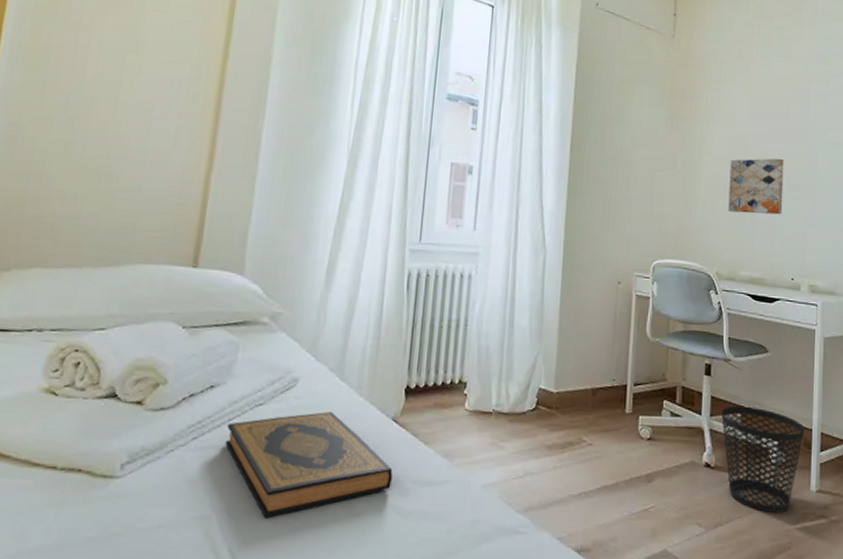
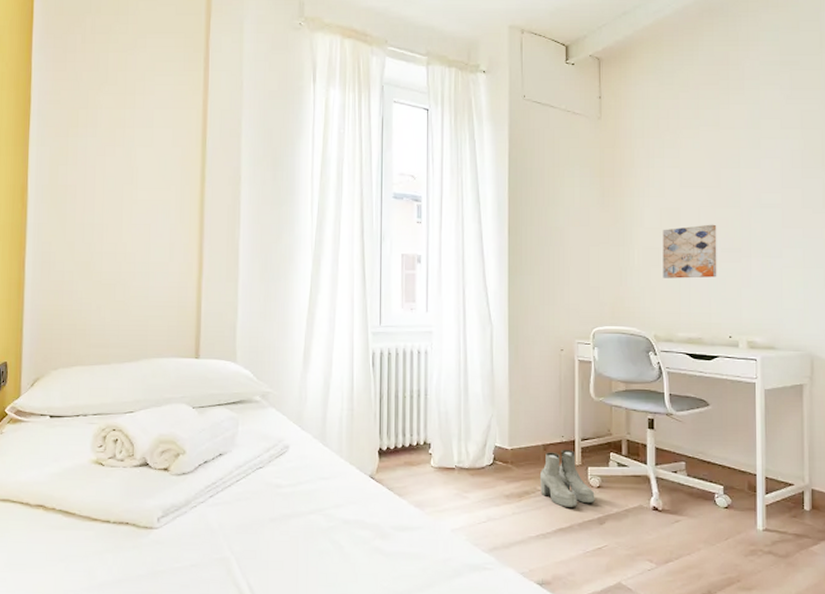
hardback book: present [225,411,393,517] -> none [236,471,373,558]
boots: none [585,394,645,463] -> present [539,449,595,509]
wastebasket: present [720,405,805,513] -> none [665,455,749,550]

